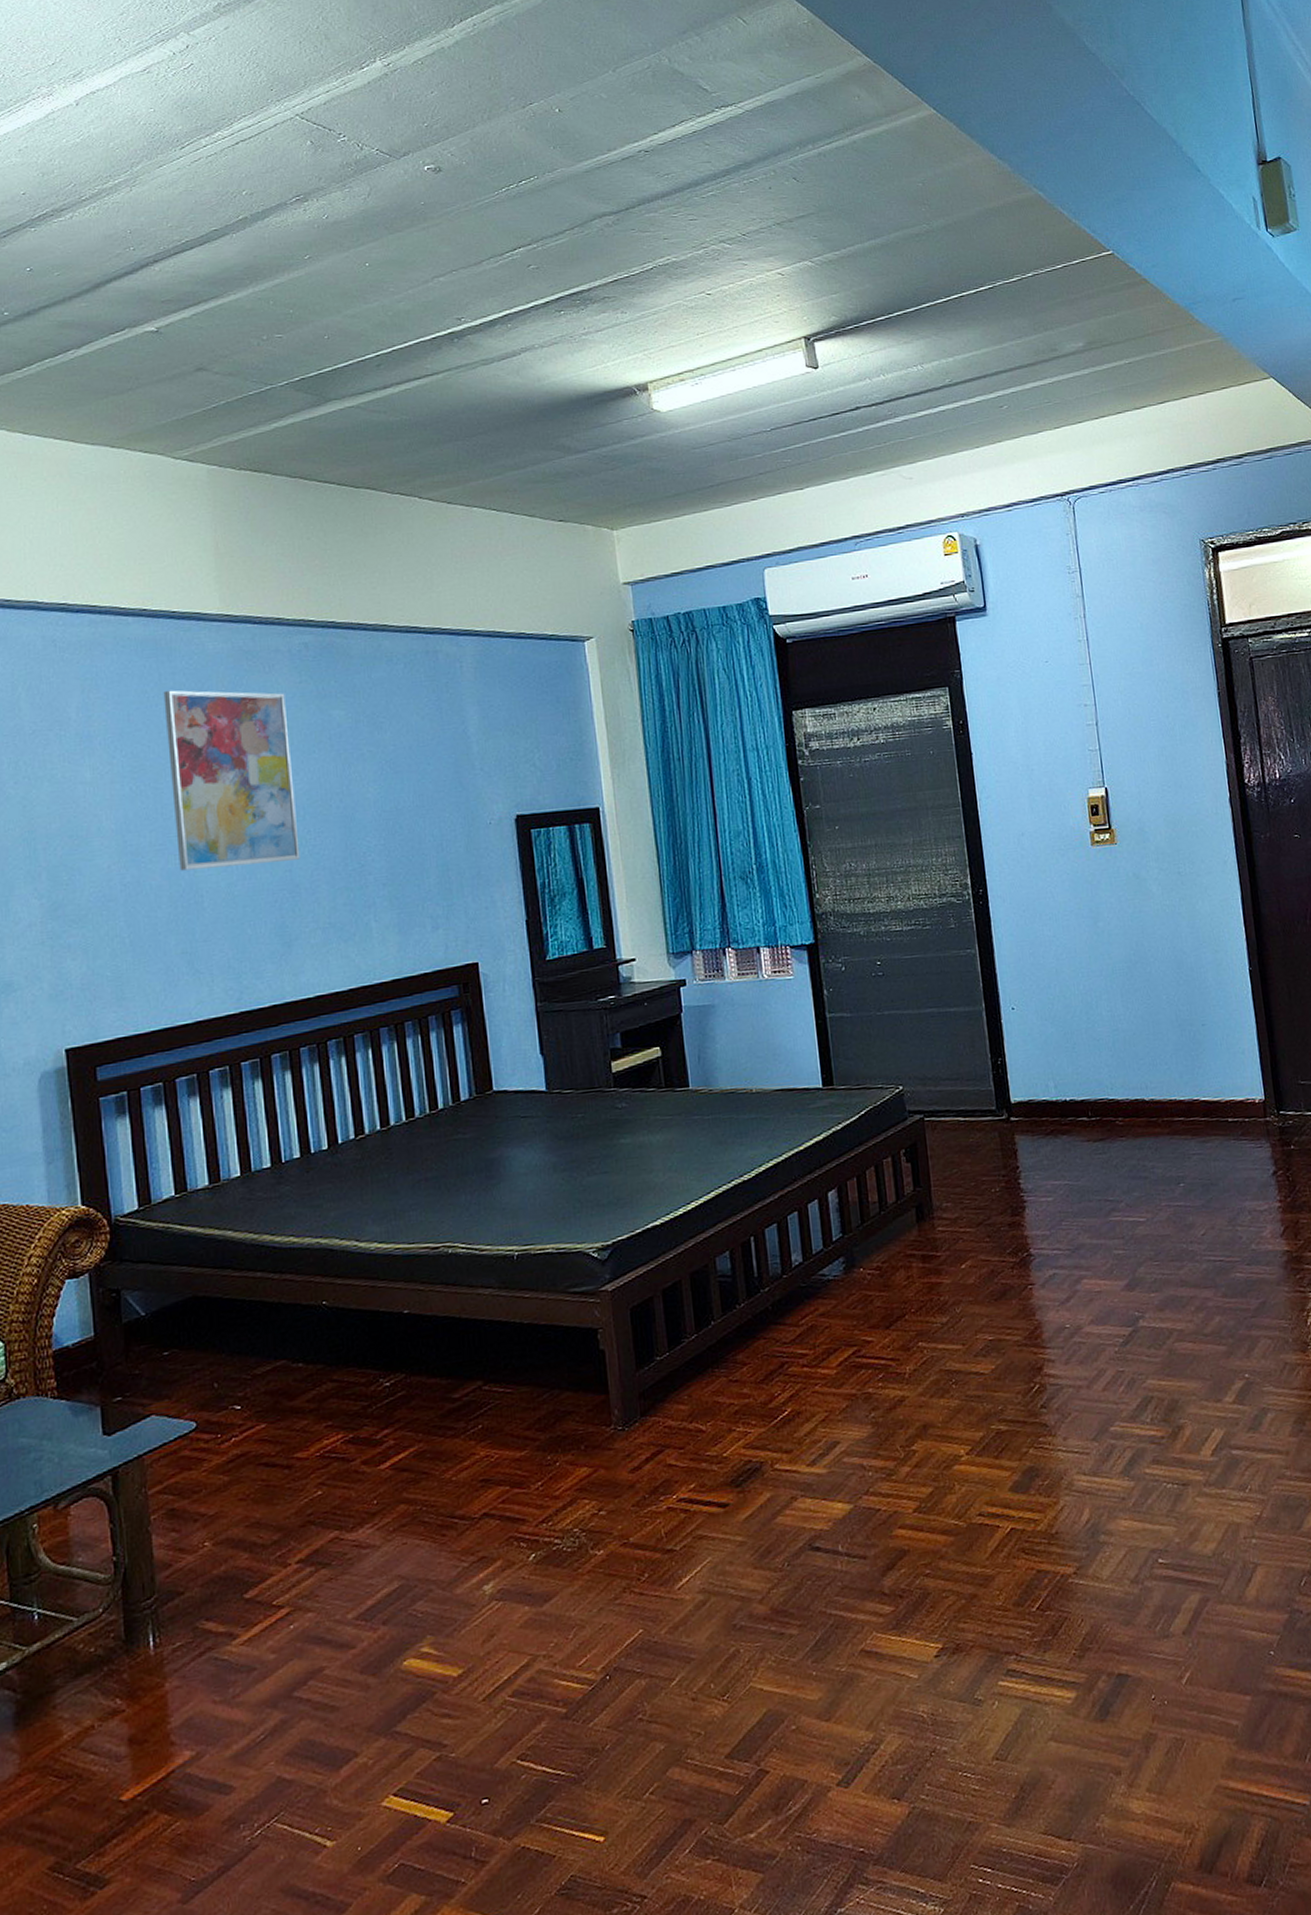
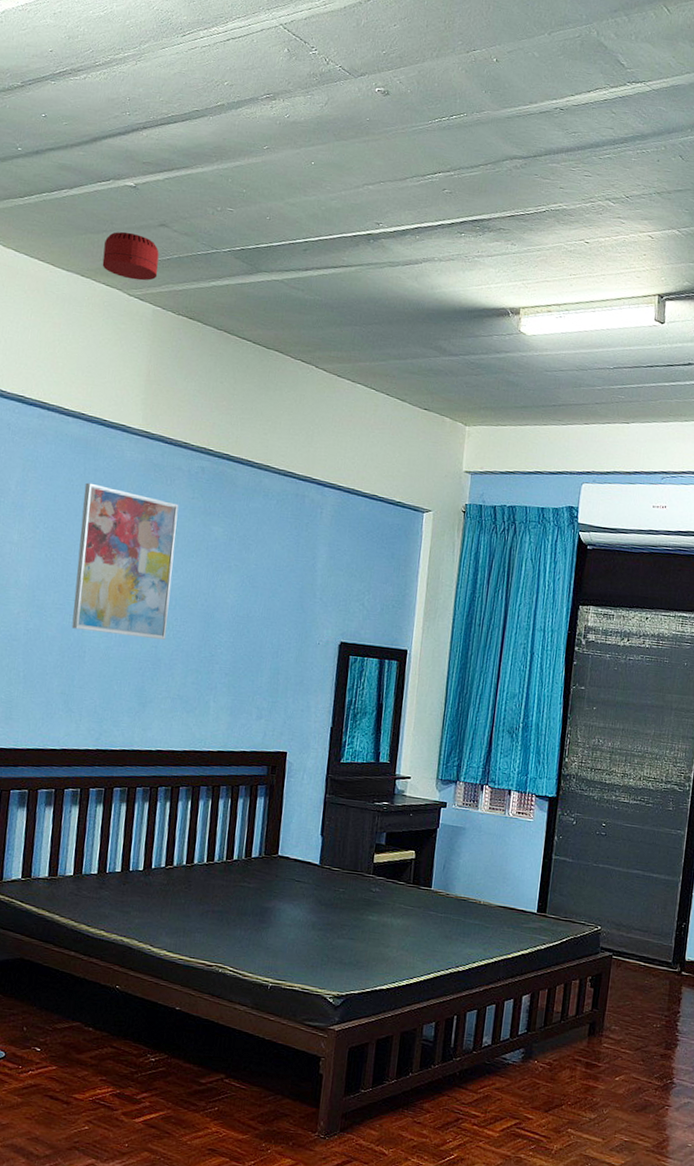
smoke detector: none [132,385,205,440] -> present [102,231,159,281]

